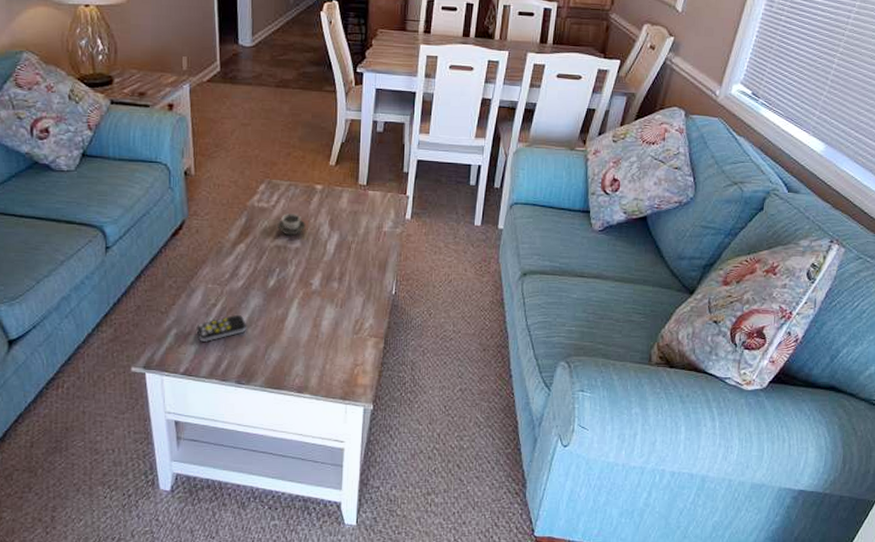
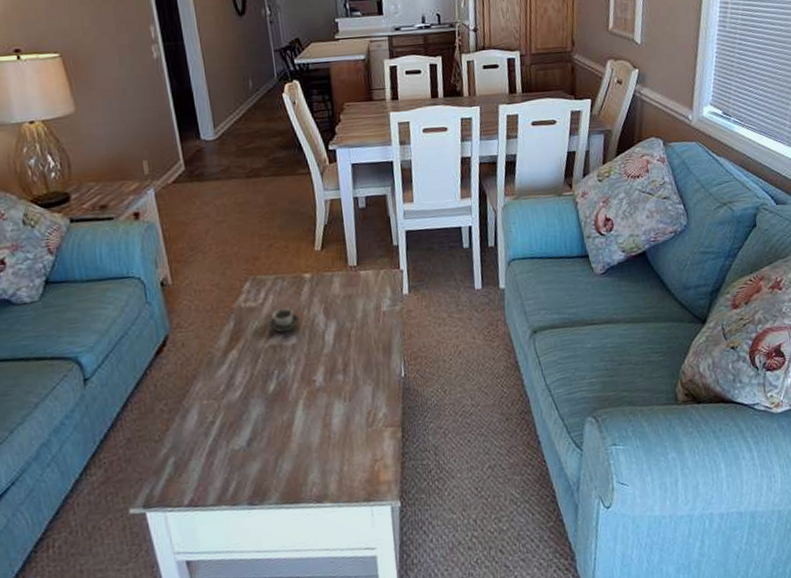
remote control: present [196,314,247,342] -> none [196,428,252,466]

